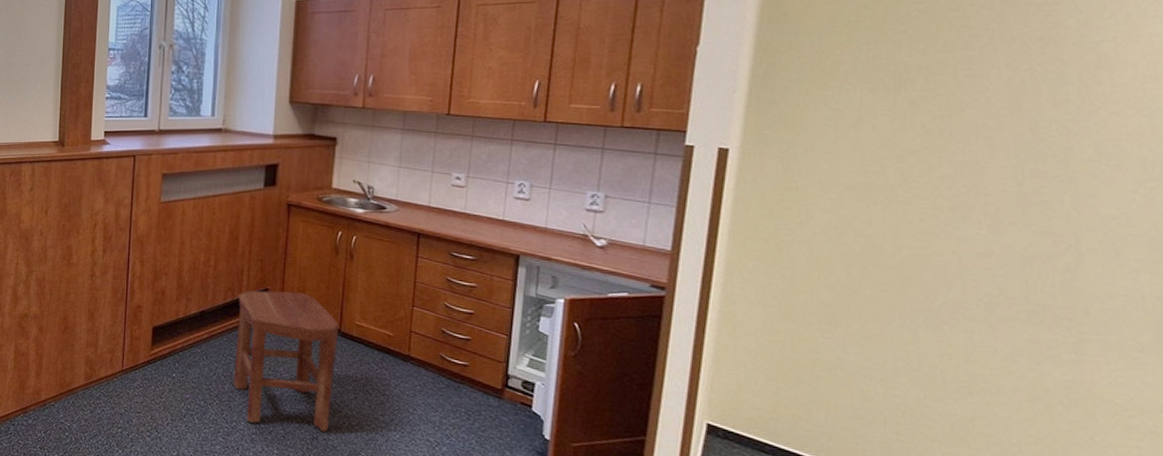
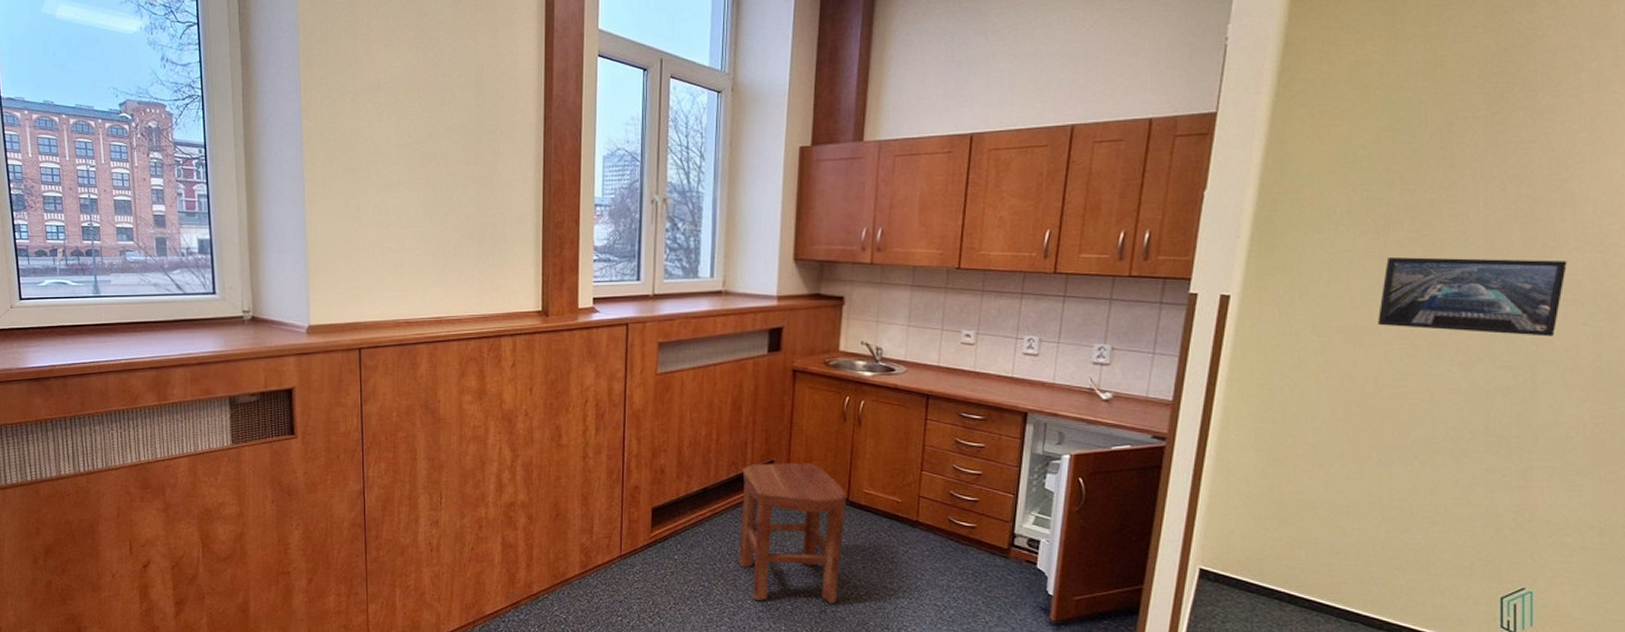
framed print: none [893,116,1108,203] -> present [1378,257,1567,337]

